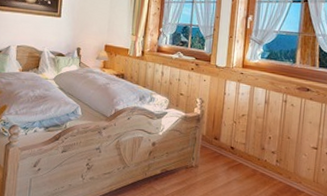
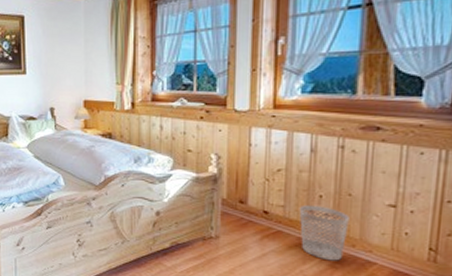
wastebasket: none [255,144,288,189] -> present [299,204,350,261]

